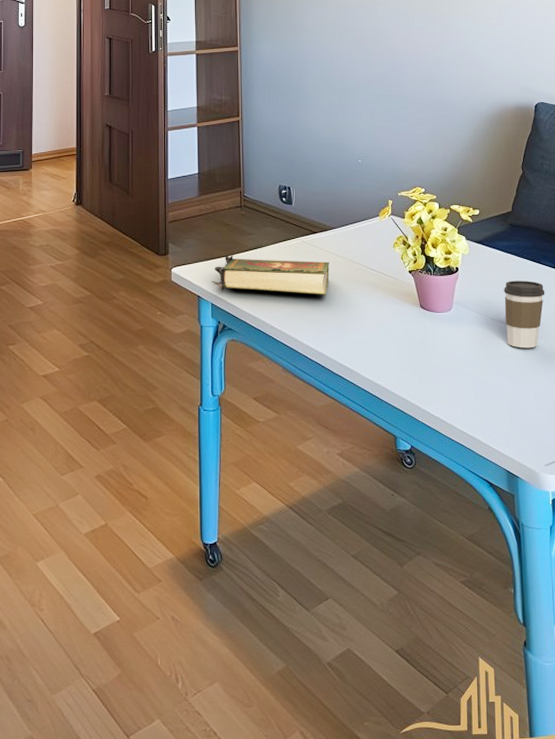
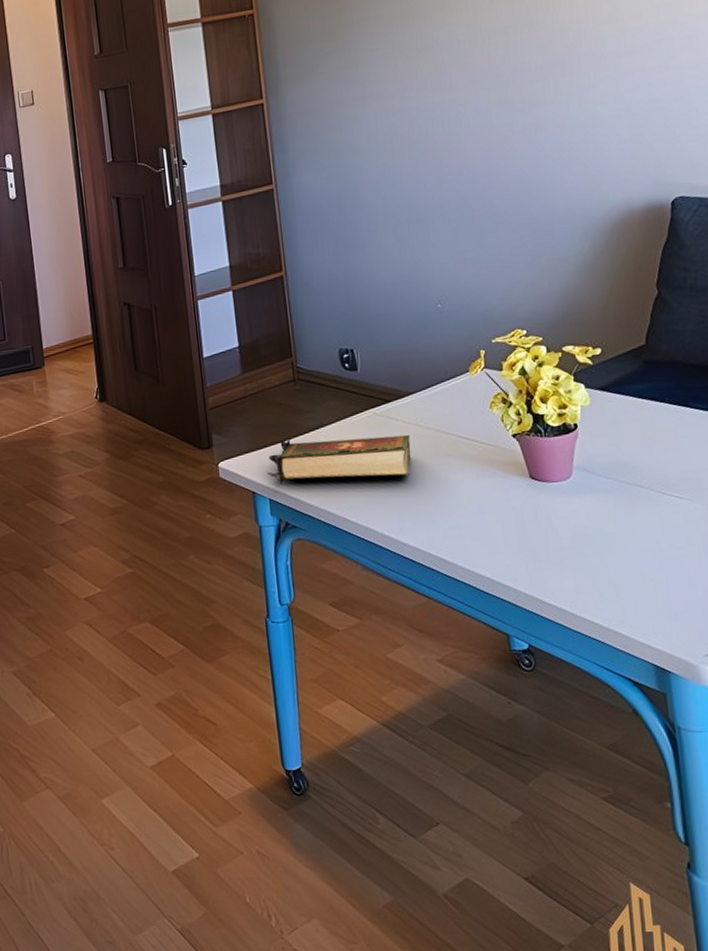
coffee cup: present [504,280,545,349] -> none [639,430,697,516]

